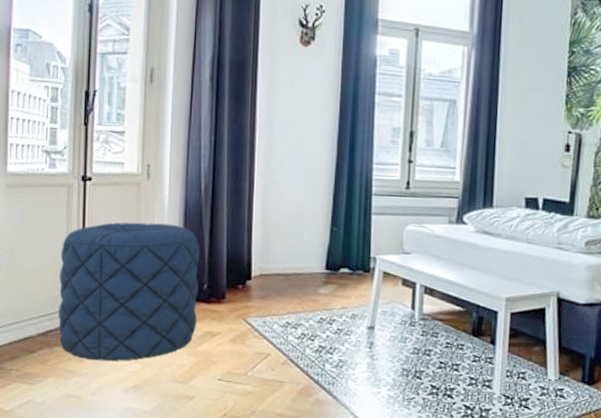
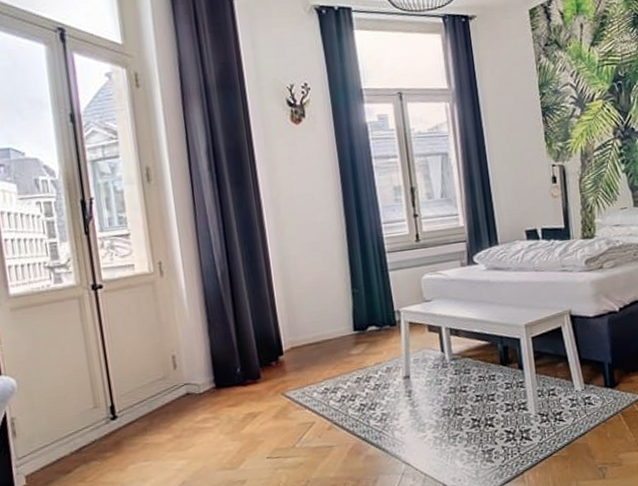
pouf: present [58,222,200,361] -> none [81,315,237,468]

